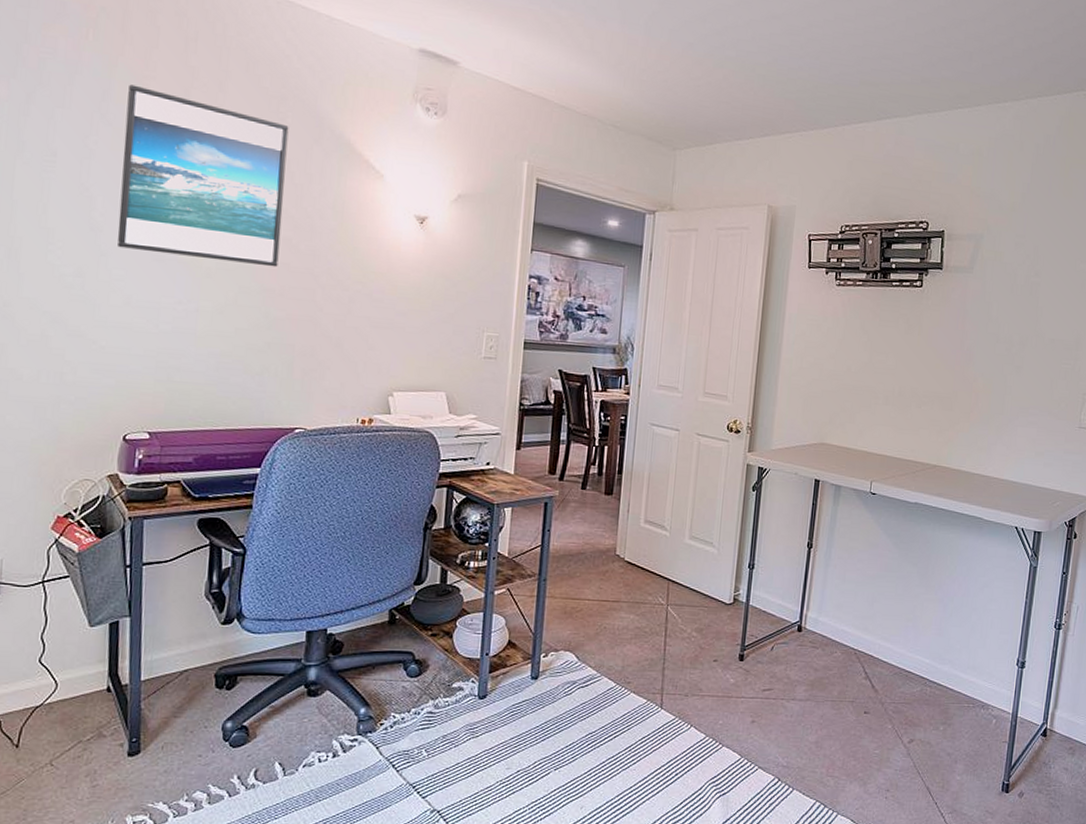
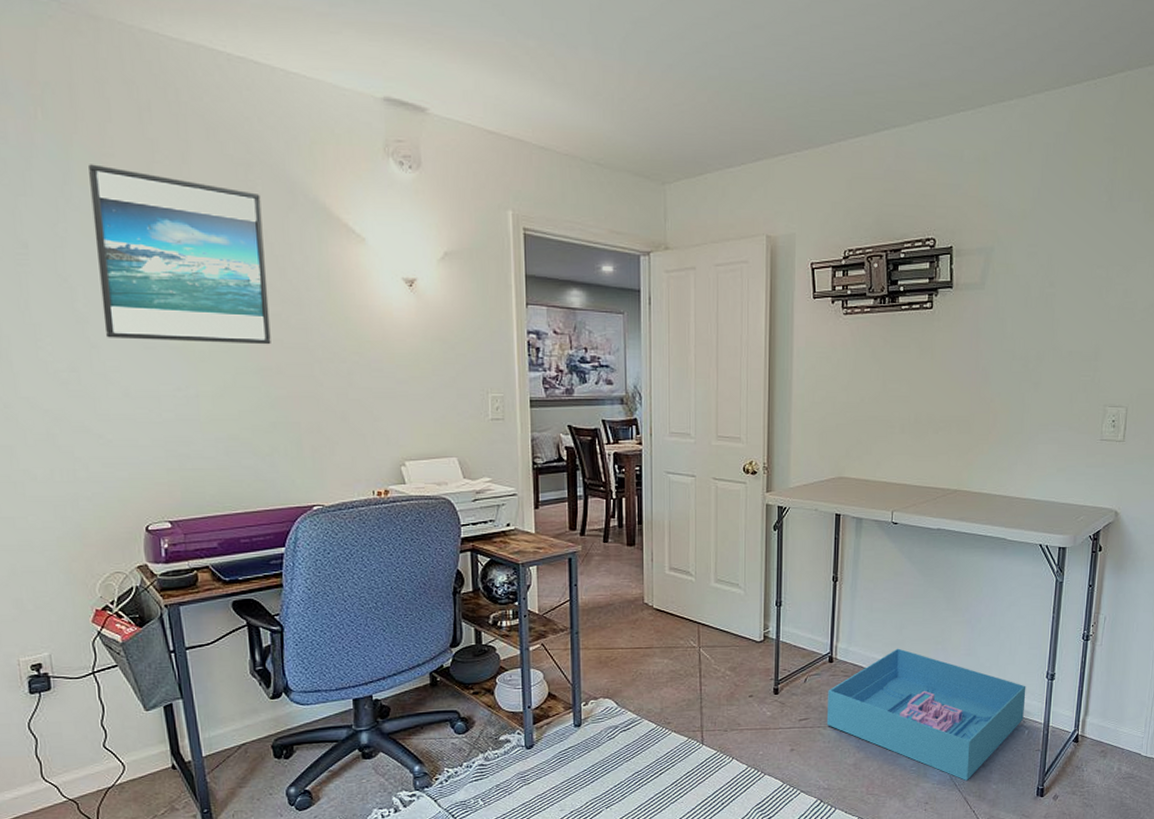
storage bin: none [790,622,996,769] -> present [826,648,1026,781]

